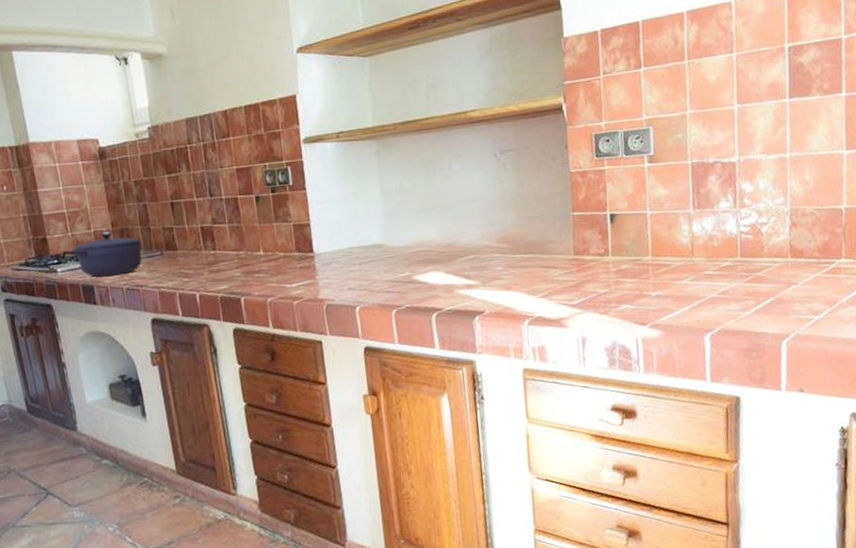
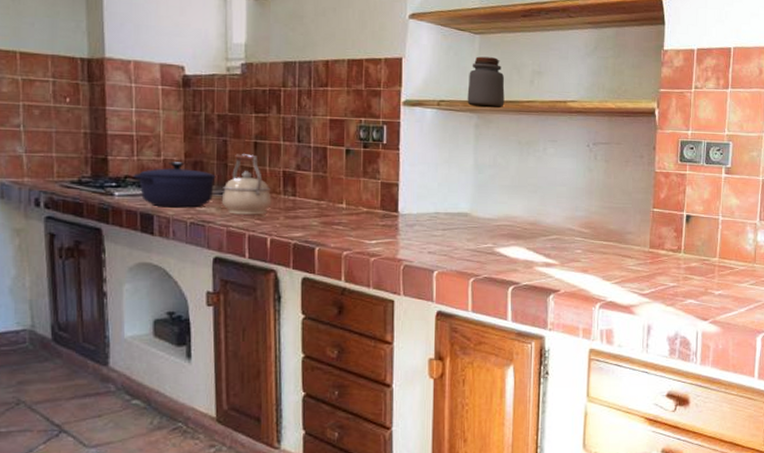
kettle: none [149,215,195,276] -> present [221,154,272,215]
jar: none [363,78,403,133] -> present [467,56,505,109]

